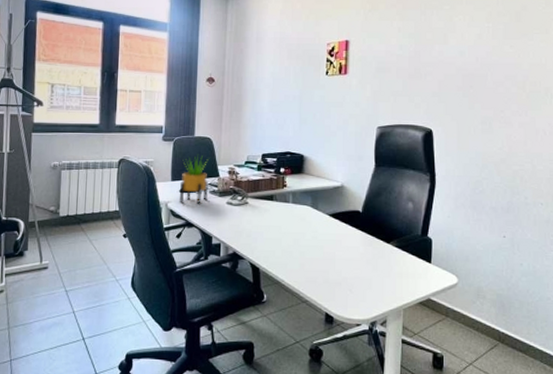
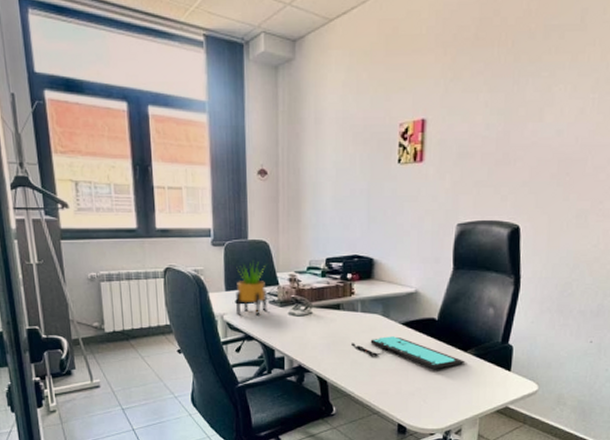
computer keyboard: none [282,226,389,259] -> present [350,336,466,369]

